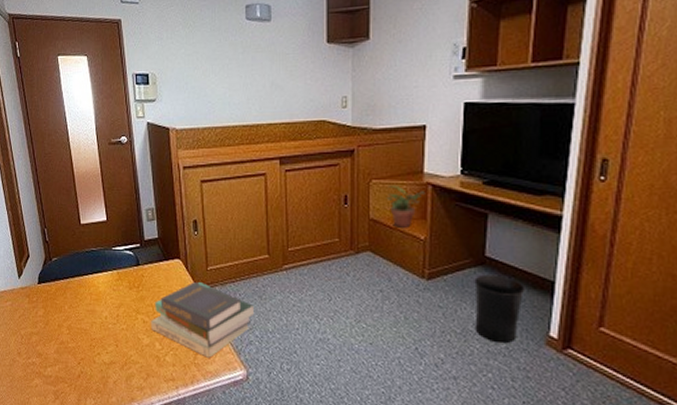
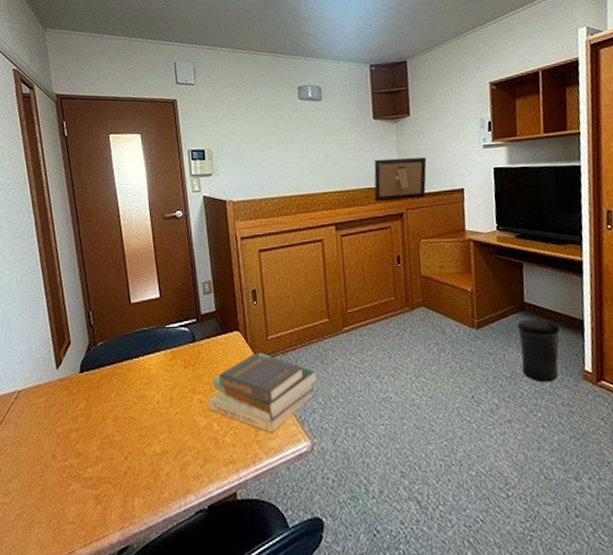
picture frame: none [323,87,385,135] -> present [374,157,427,201]
potted plant: present [386,185,424,229] -> none [434,243,468,283]

